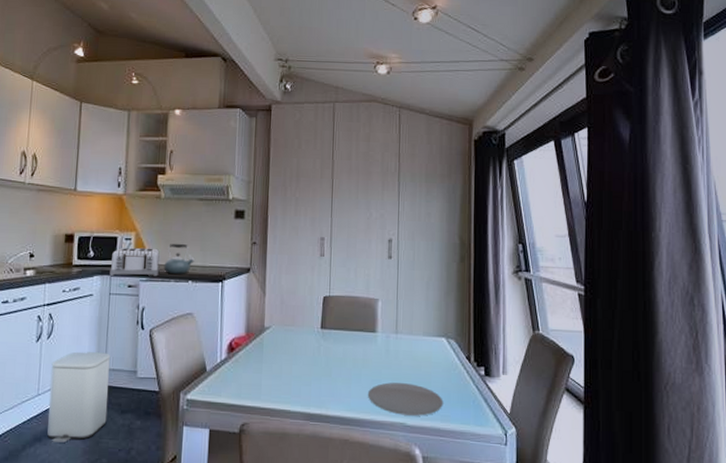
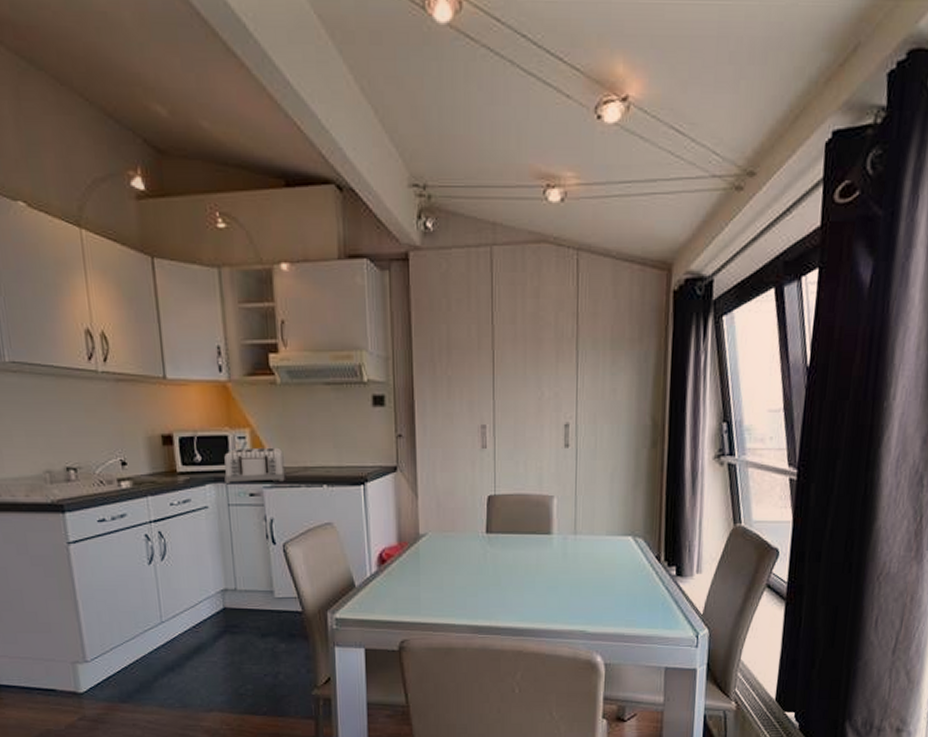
pedal bin: present [47,351,110,443] -> none [171,572,246,671]
kettle: present [163,243,196,275] -> none [290,440,329,479]
plate: present [367,382,443,416] -> none [542,588,629,622]

